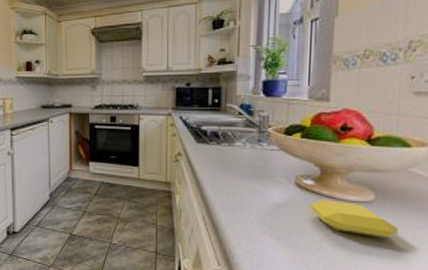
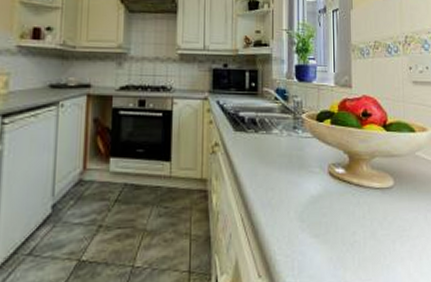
soap bar: present [310,200,399,239] -> none [342,188,415,225]

